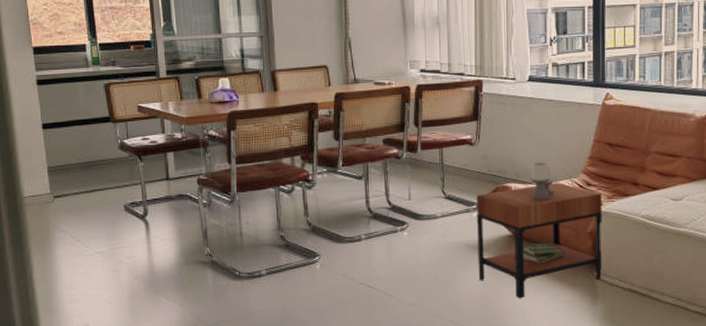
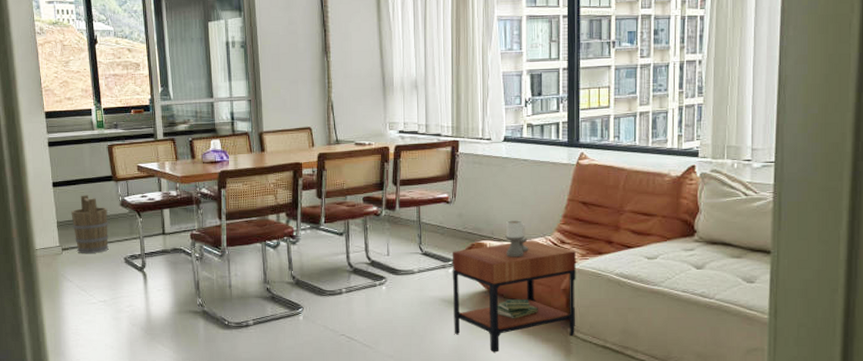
bucket: none [63,138,106,202] -> present [71,195,109,254]

